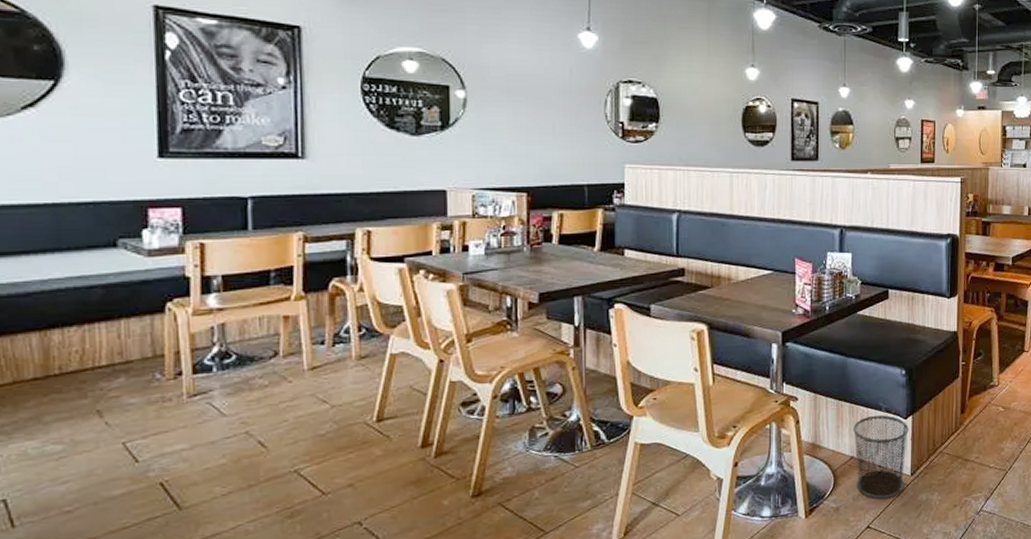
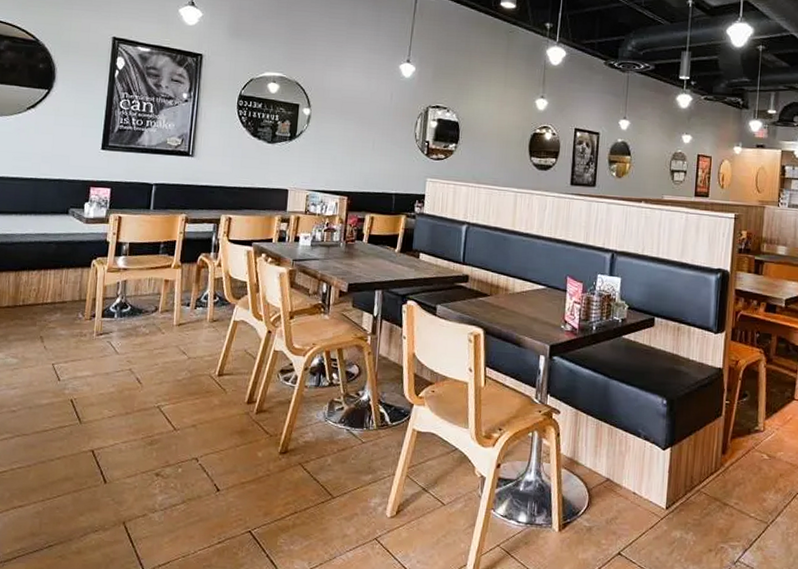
waste bin: present [853,415,909,499] -> none [610,440,667,528]

